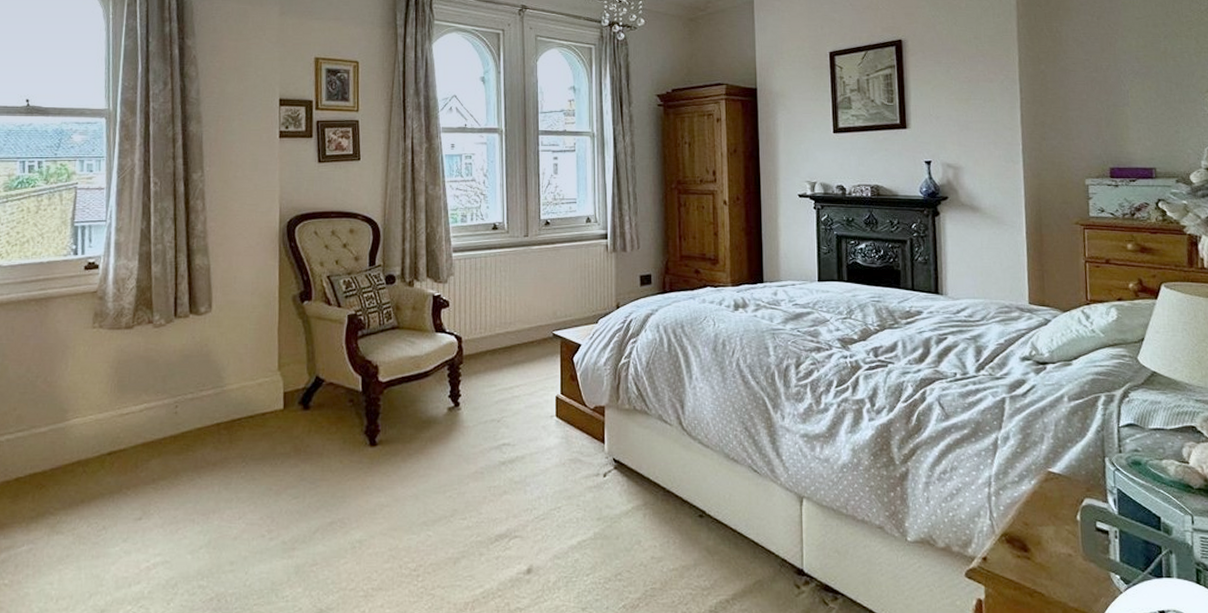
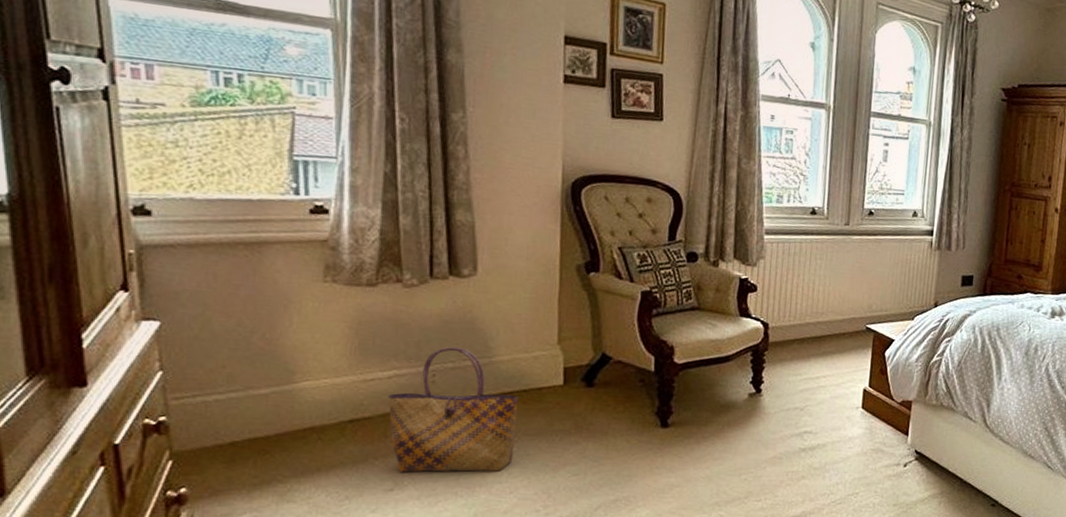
tote bag: none [139,380,246,501] -> present [388,347,519,472]

